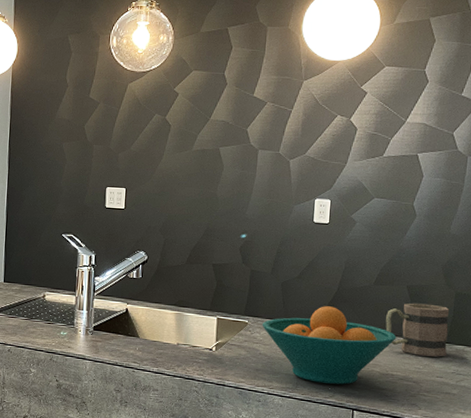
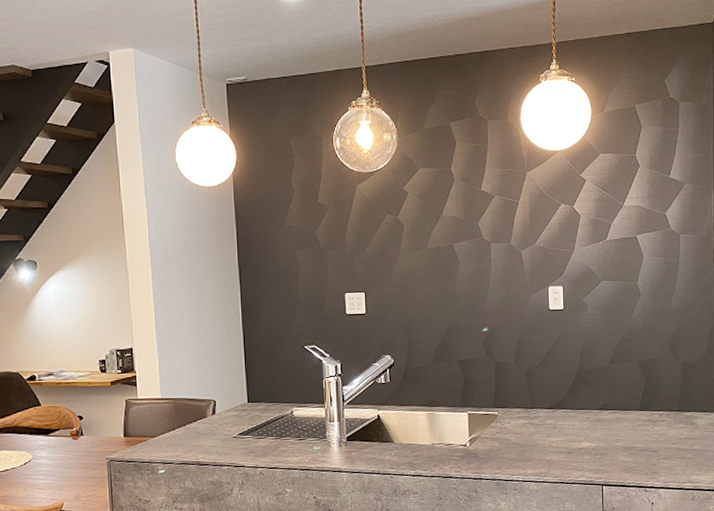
fruit bowl: present [262,306,397,385] -> none [511,389,634,464]
mug: present [385,303,450,357] -> none [623,376,679,426]

